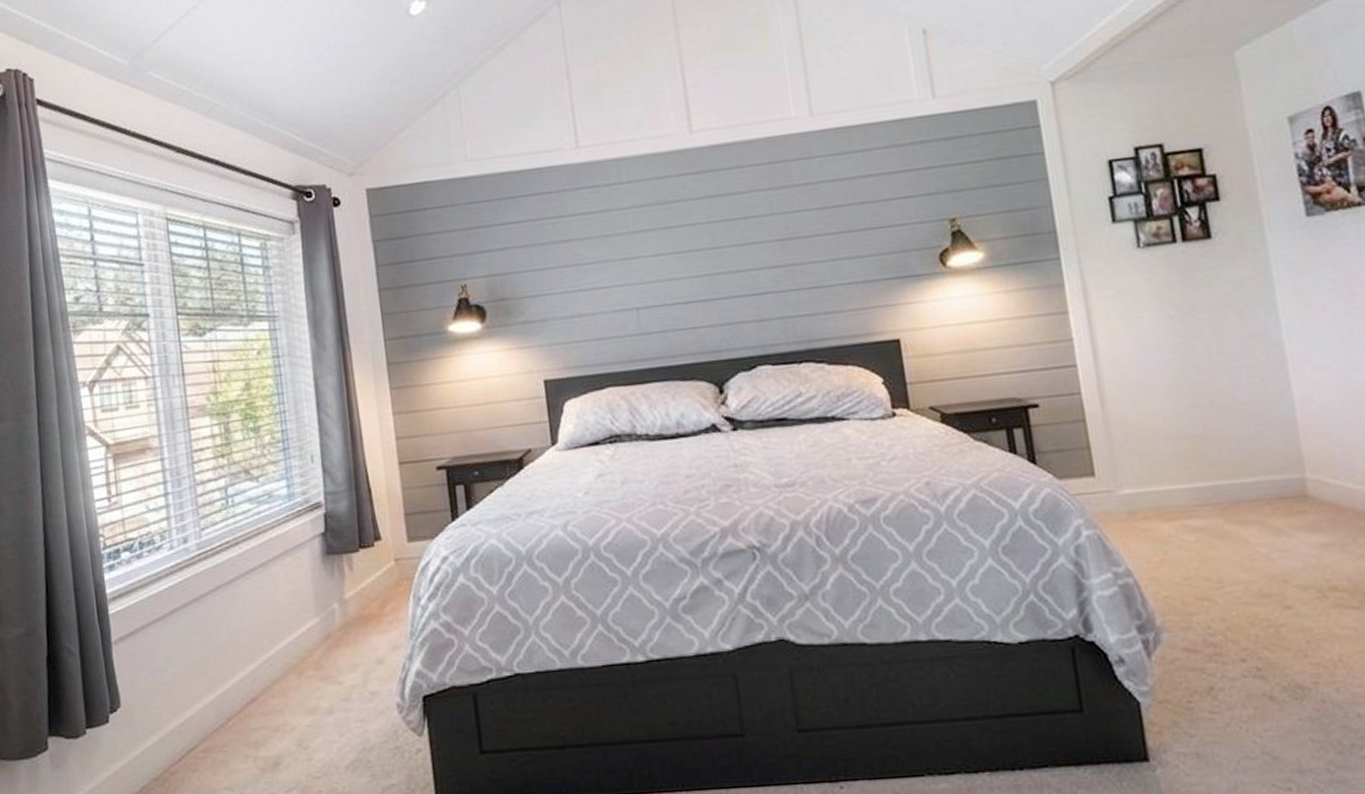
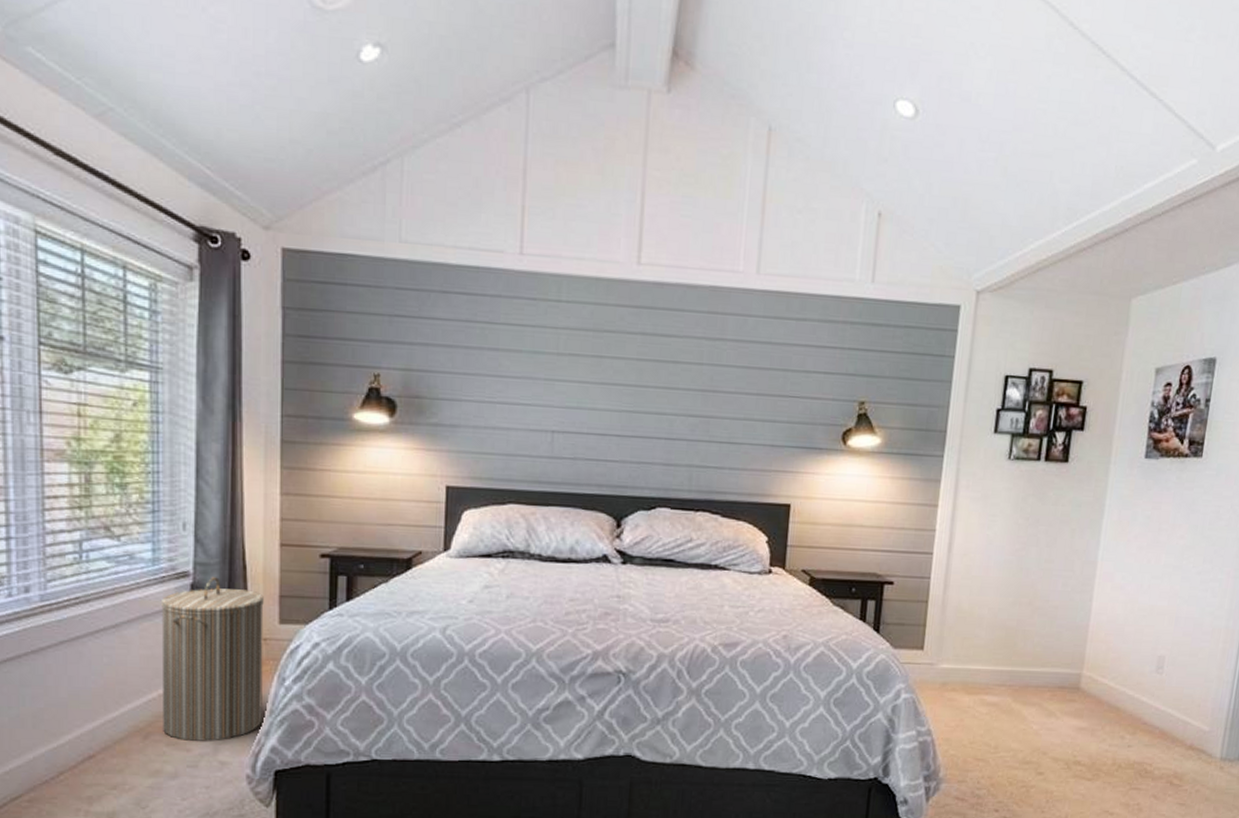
laundry hamper: none [300,504,404,674] -> present [161,577,264,741]

